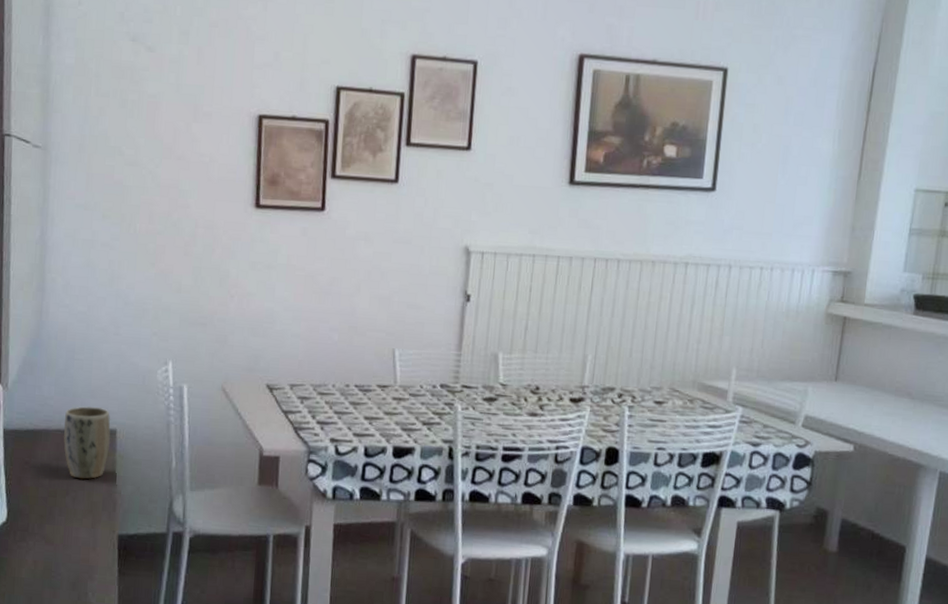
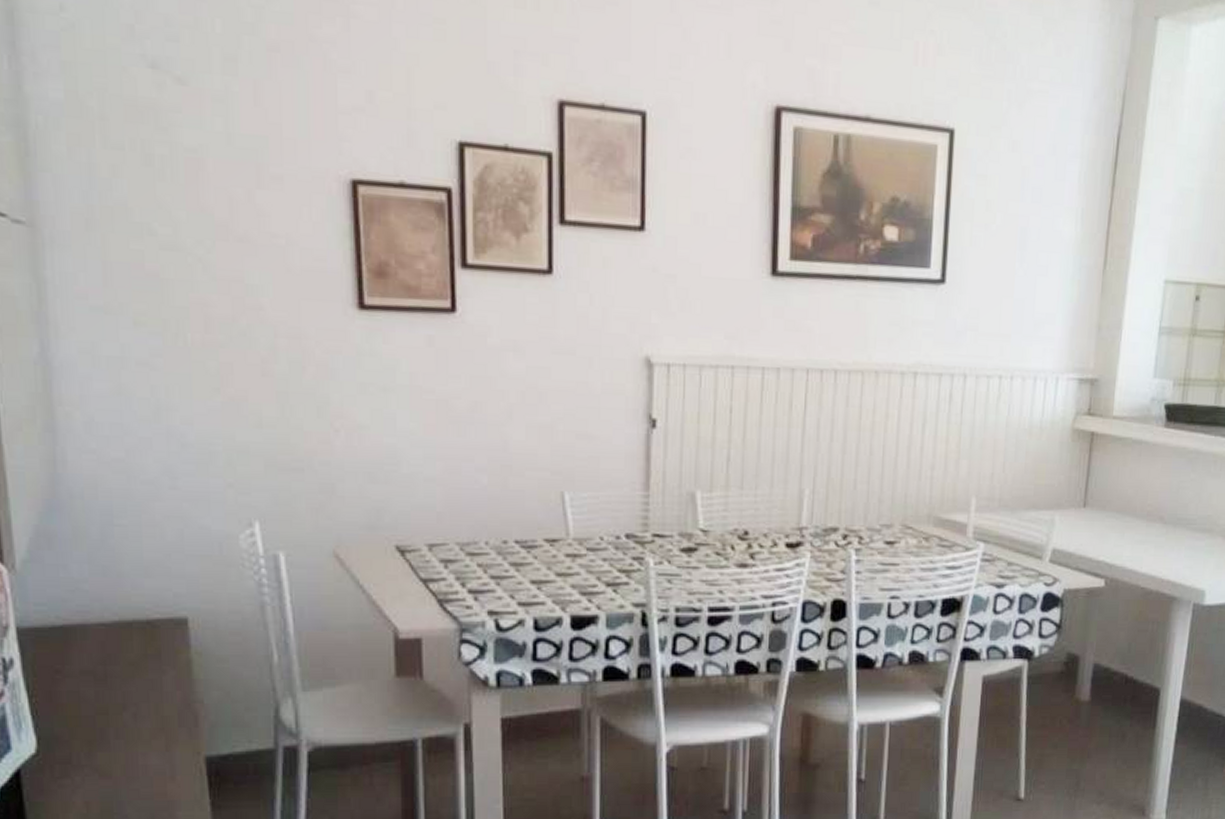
plant pot: present [64,406,111,479] -> none [109,589,180,688]

